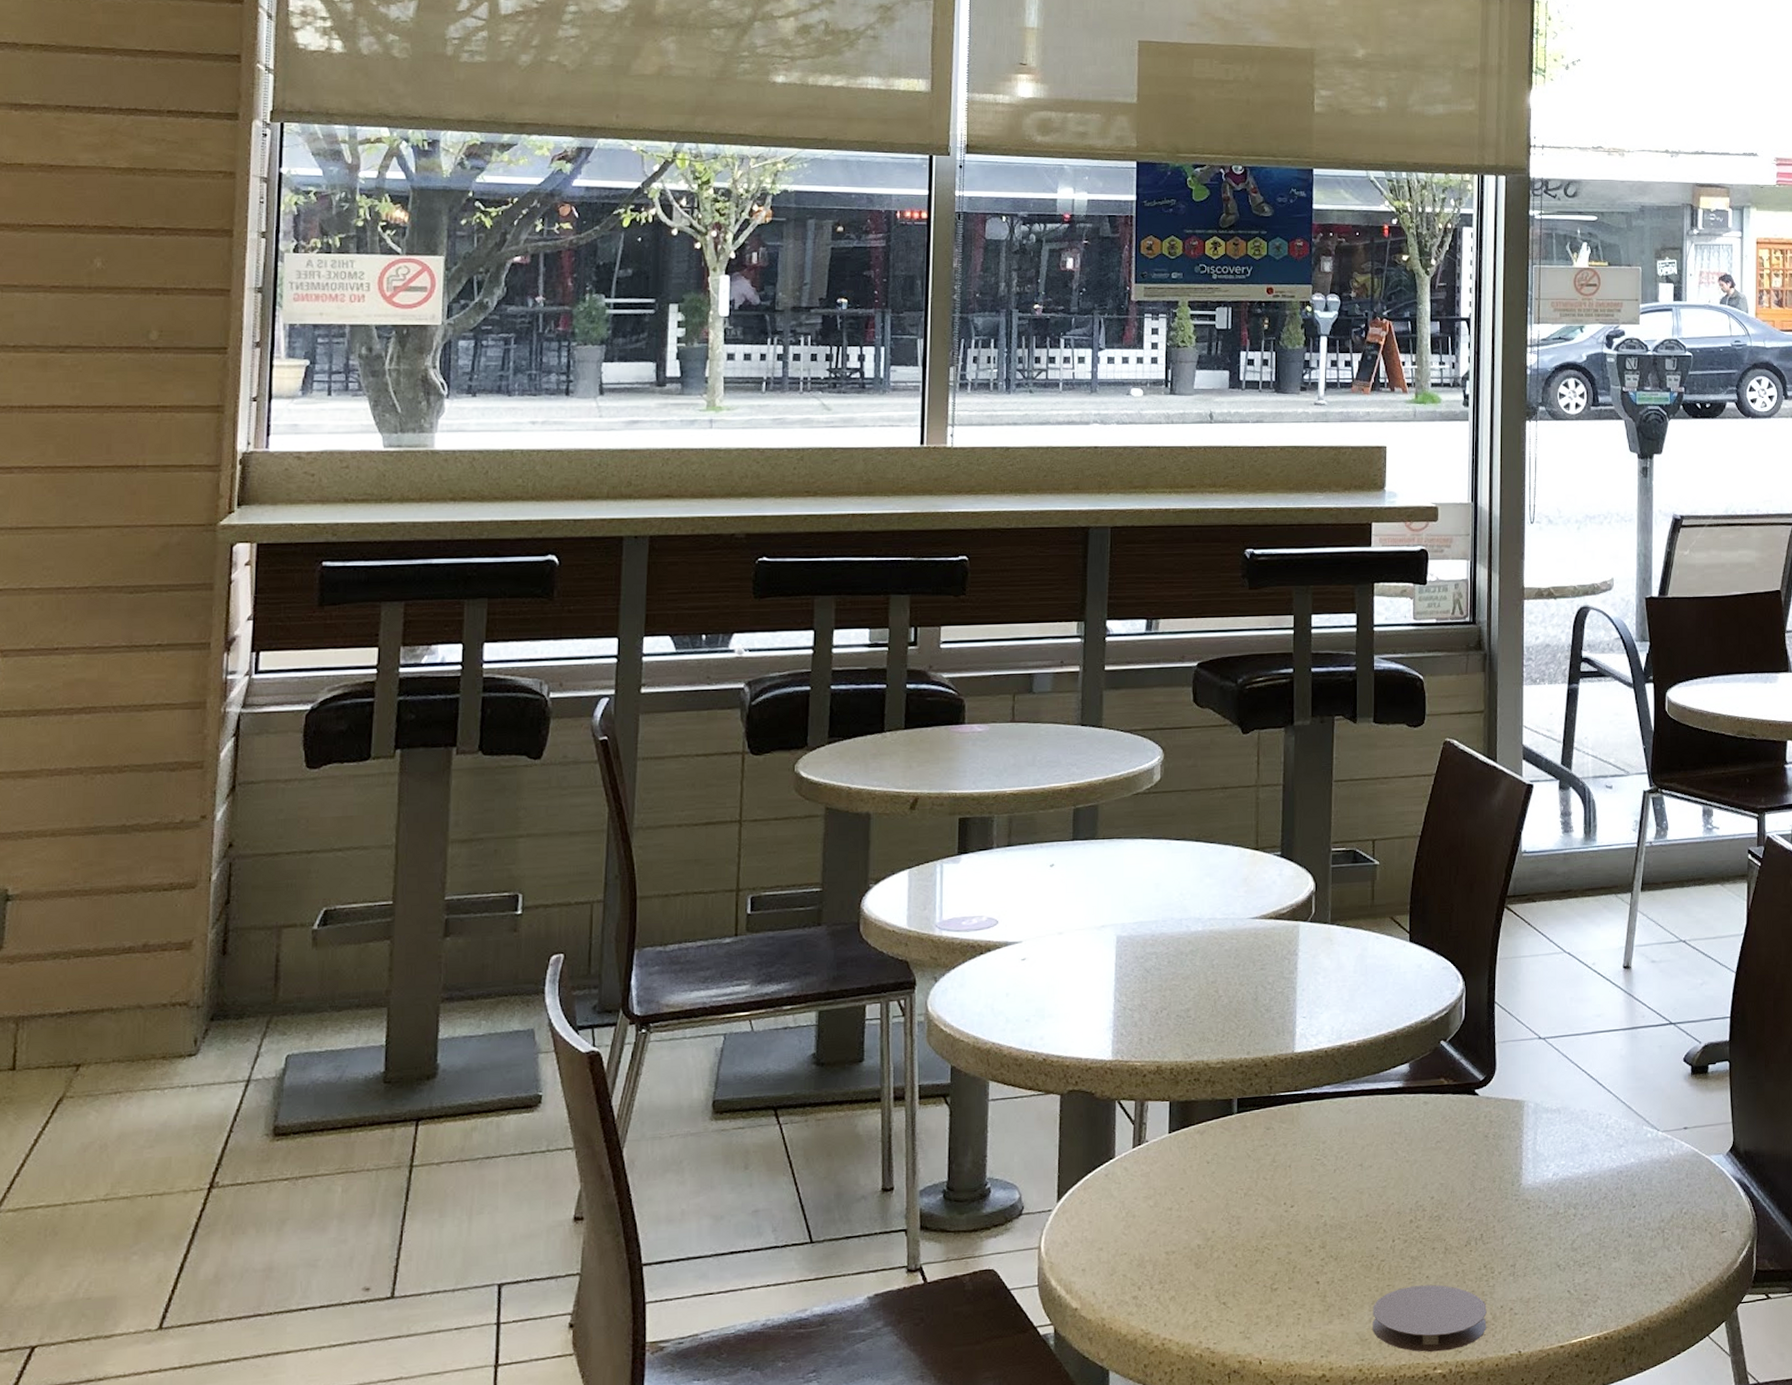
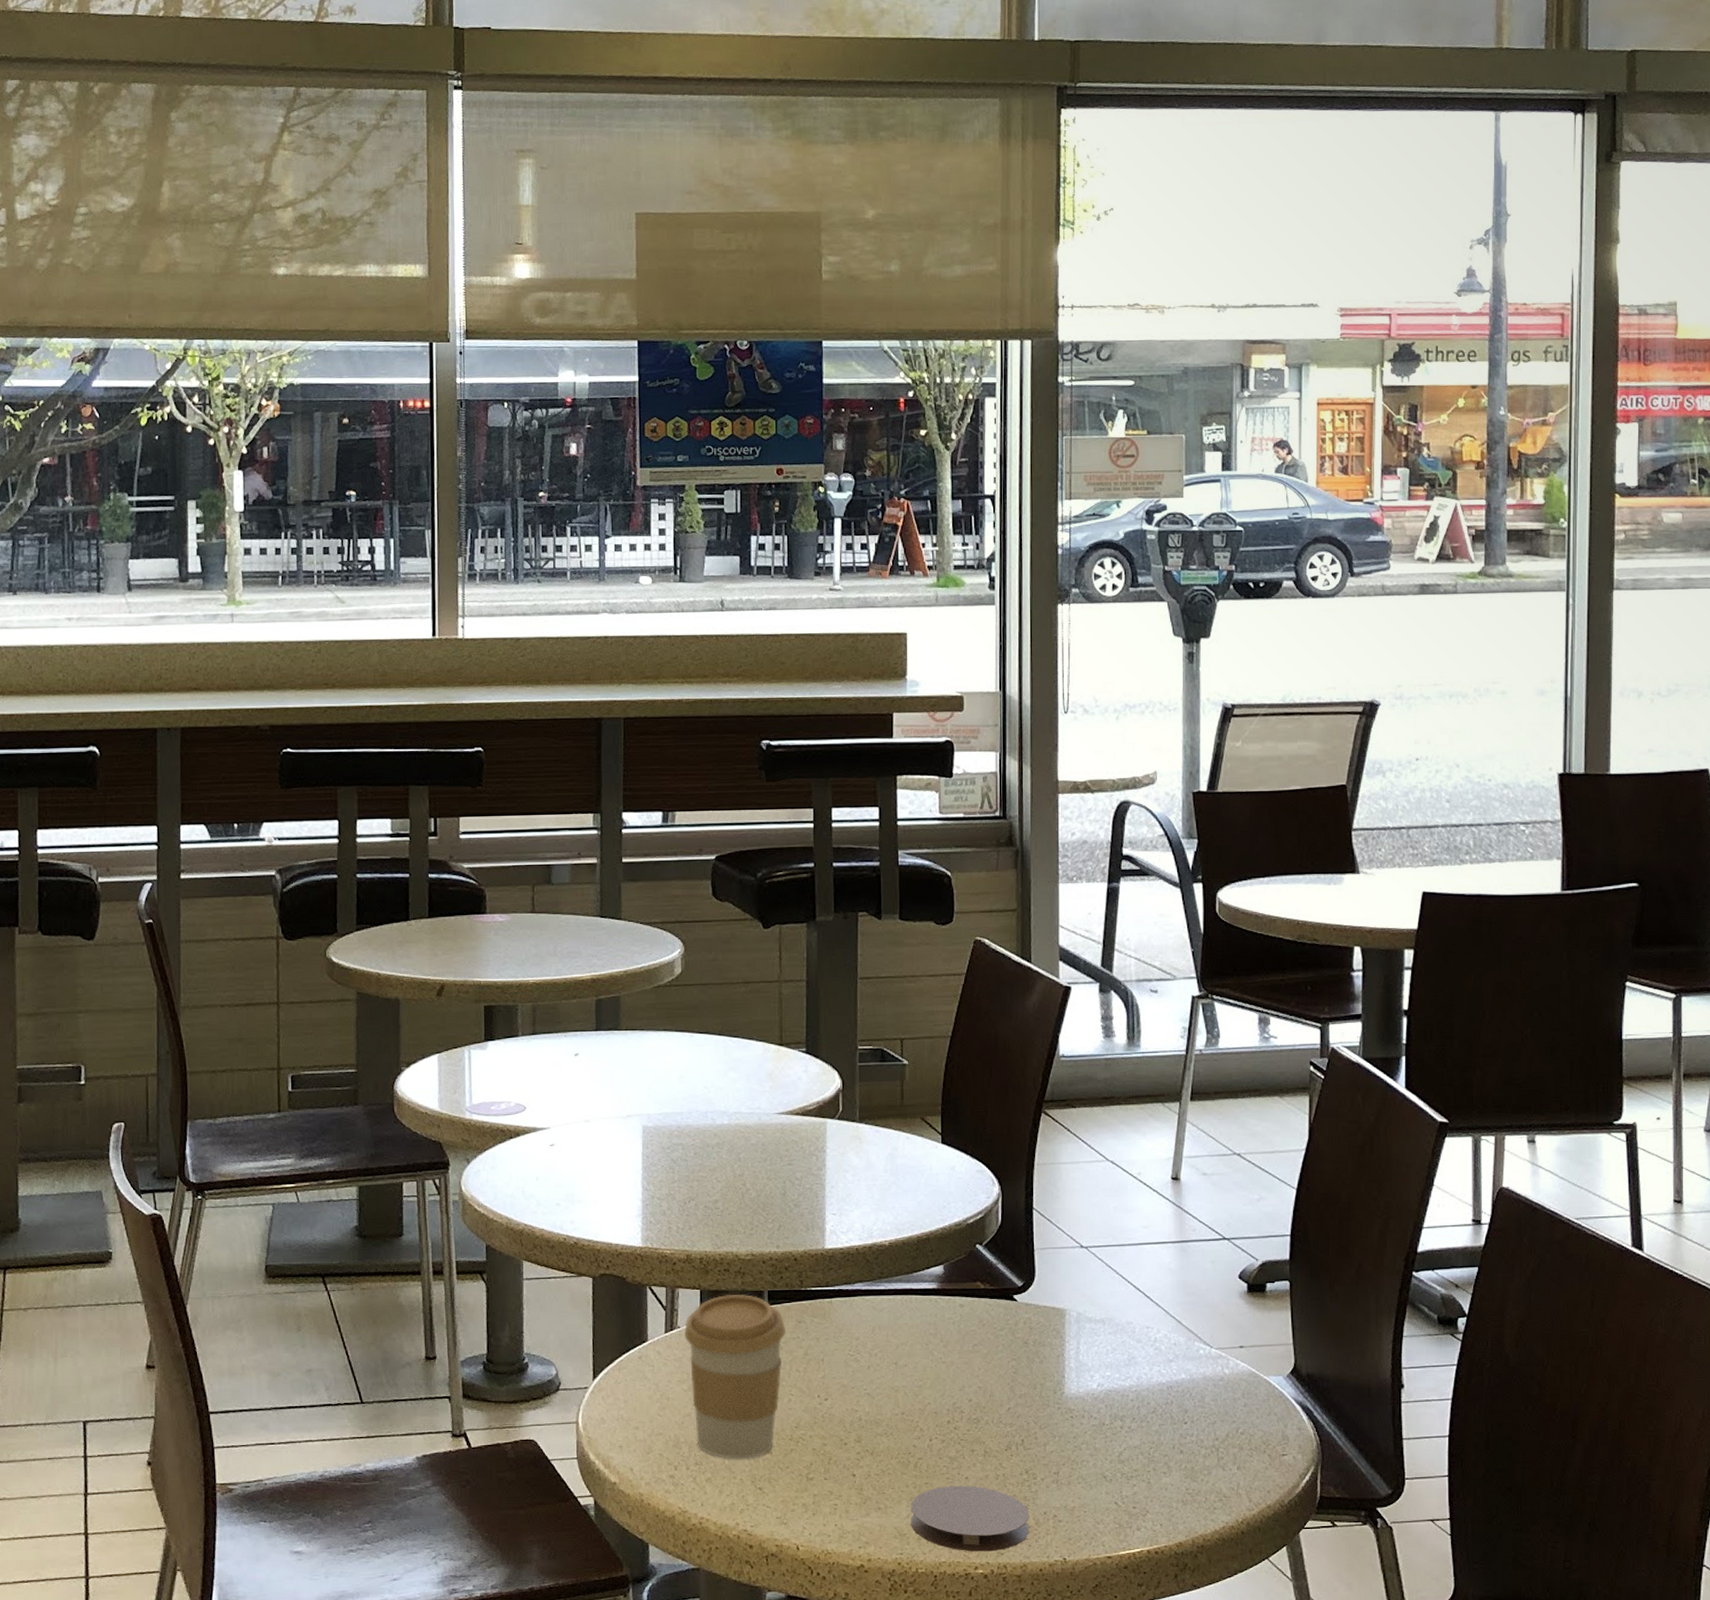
coffee cup: none [1151,1103,1254,1275] -> present [684,1294,785,1459]

